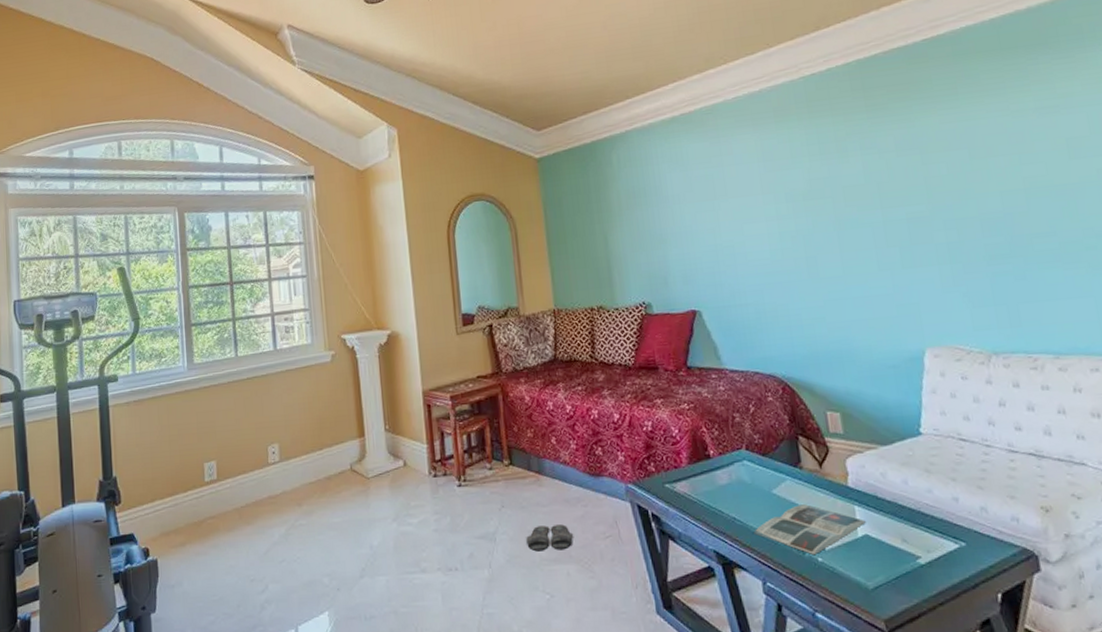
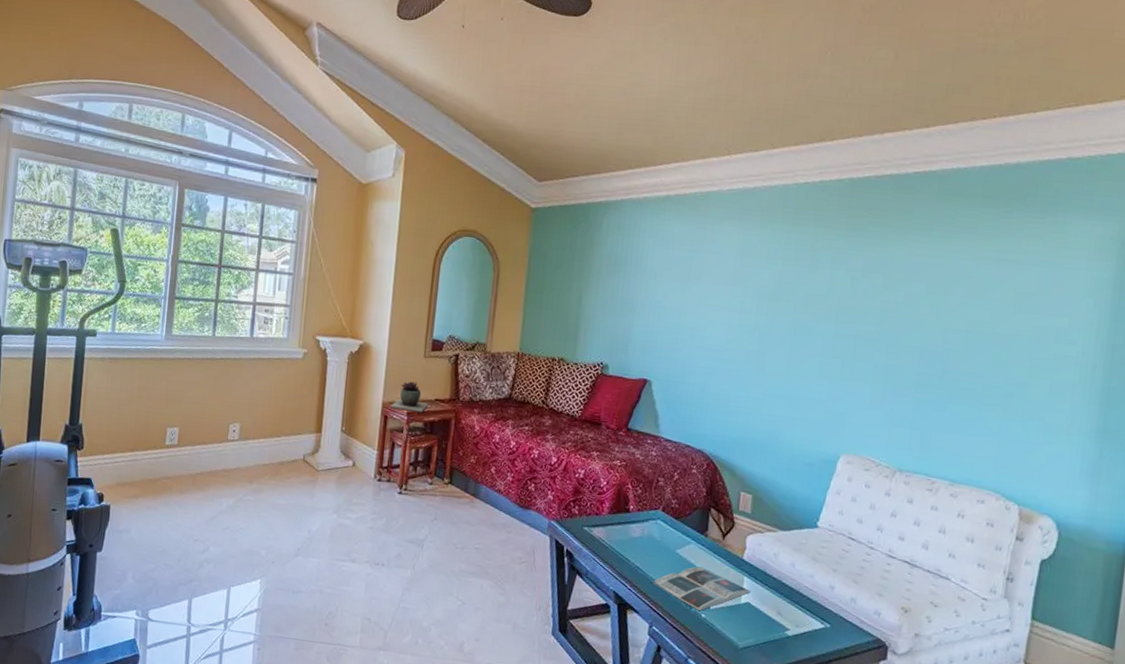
succulent plant: none [431,362,472,396] -> present [390,381,429,413]
slippers: present [526,524,574,552] -> none [450,541,494,566]

